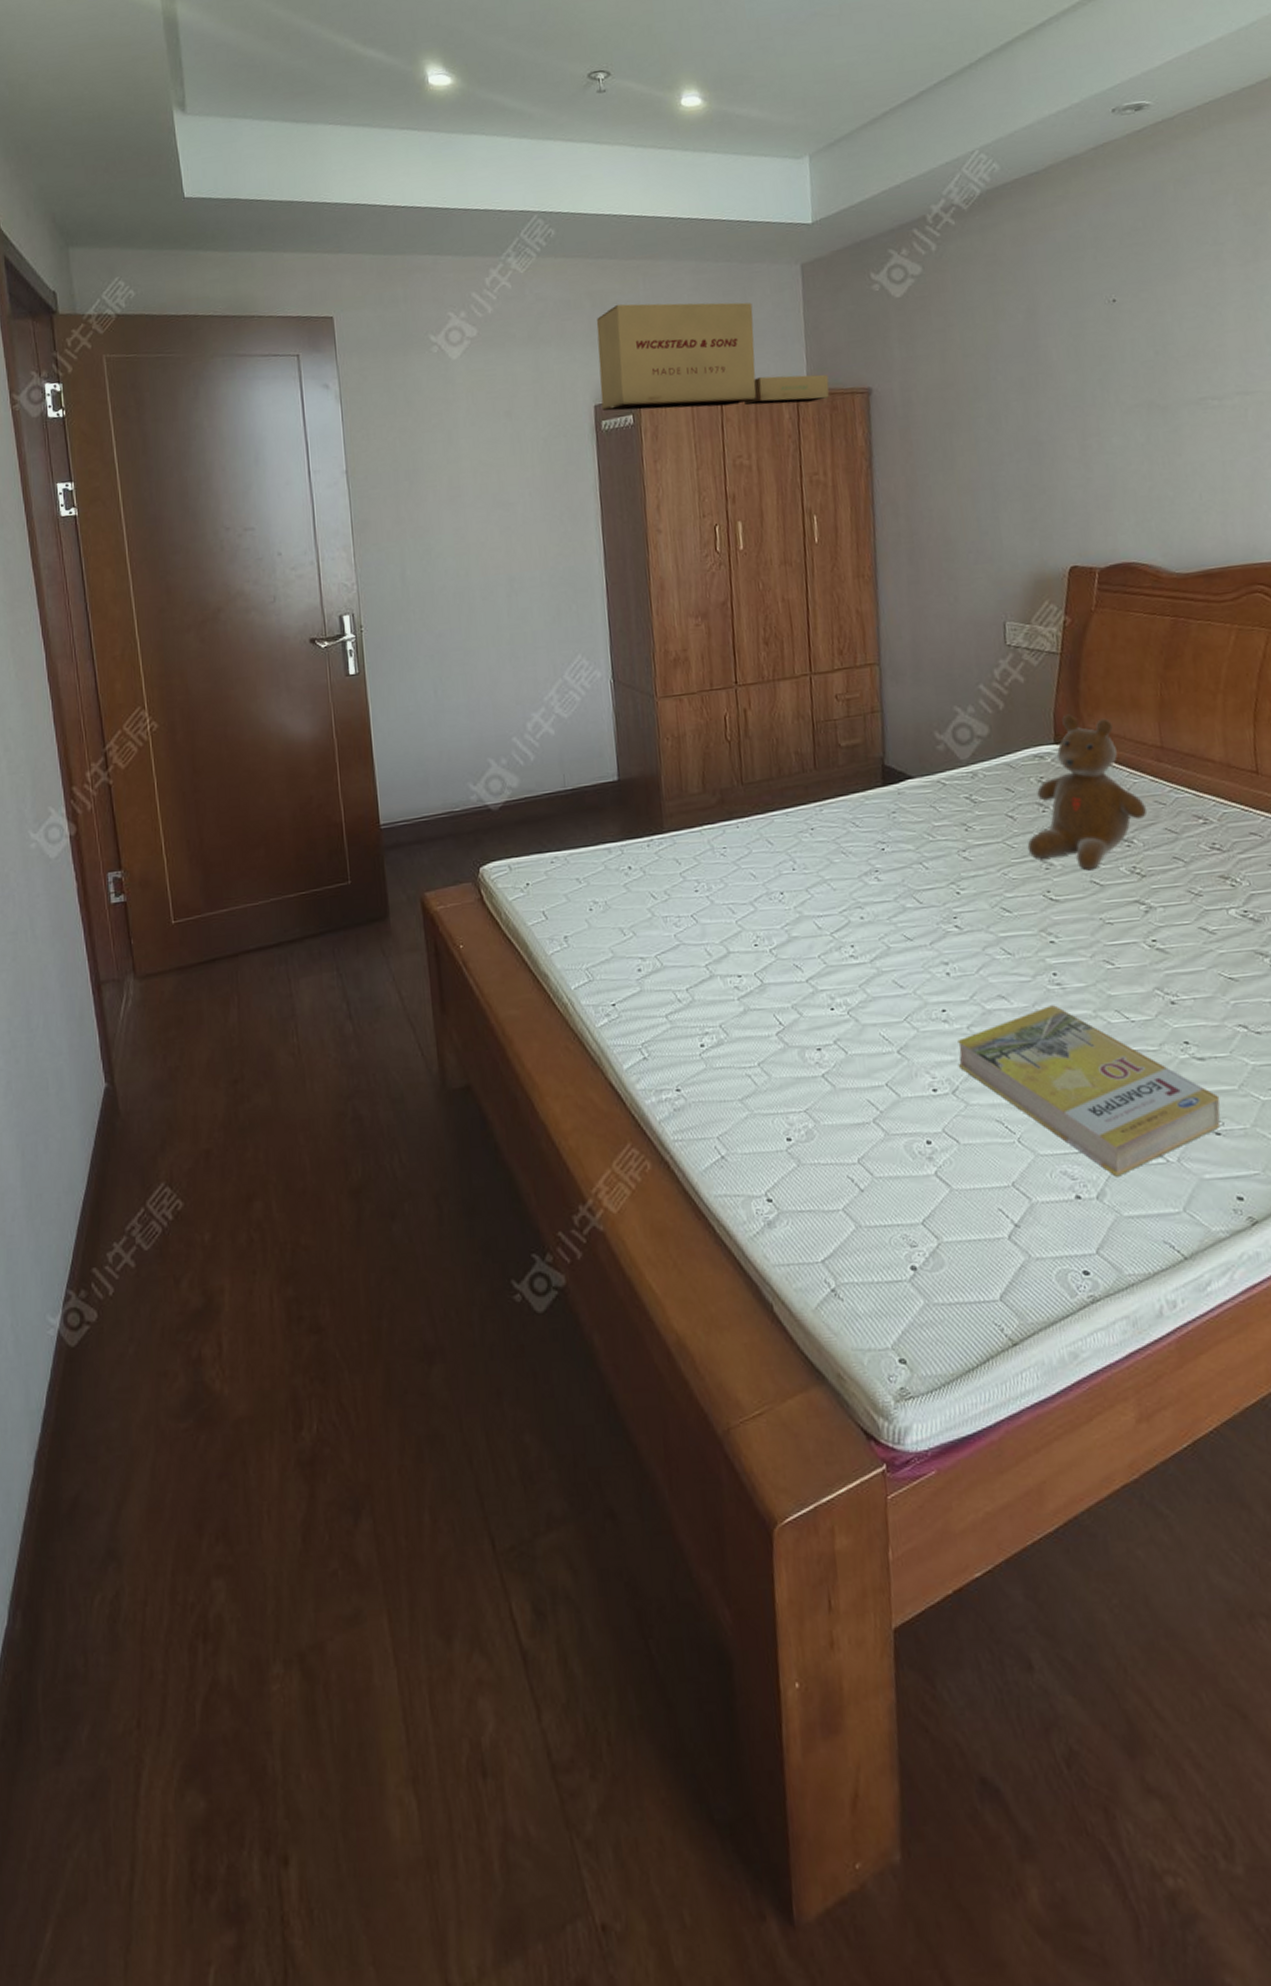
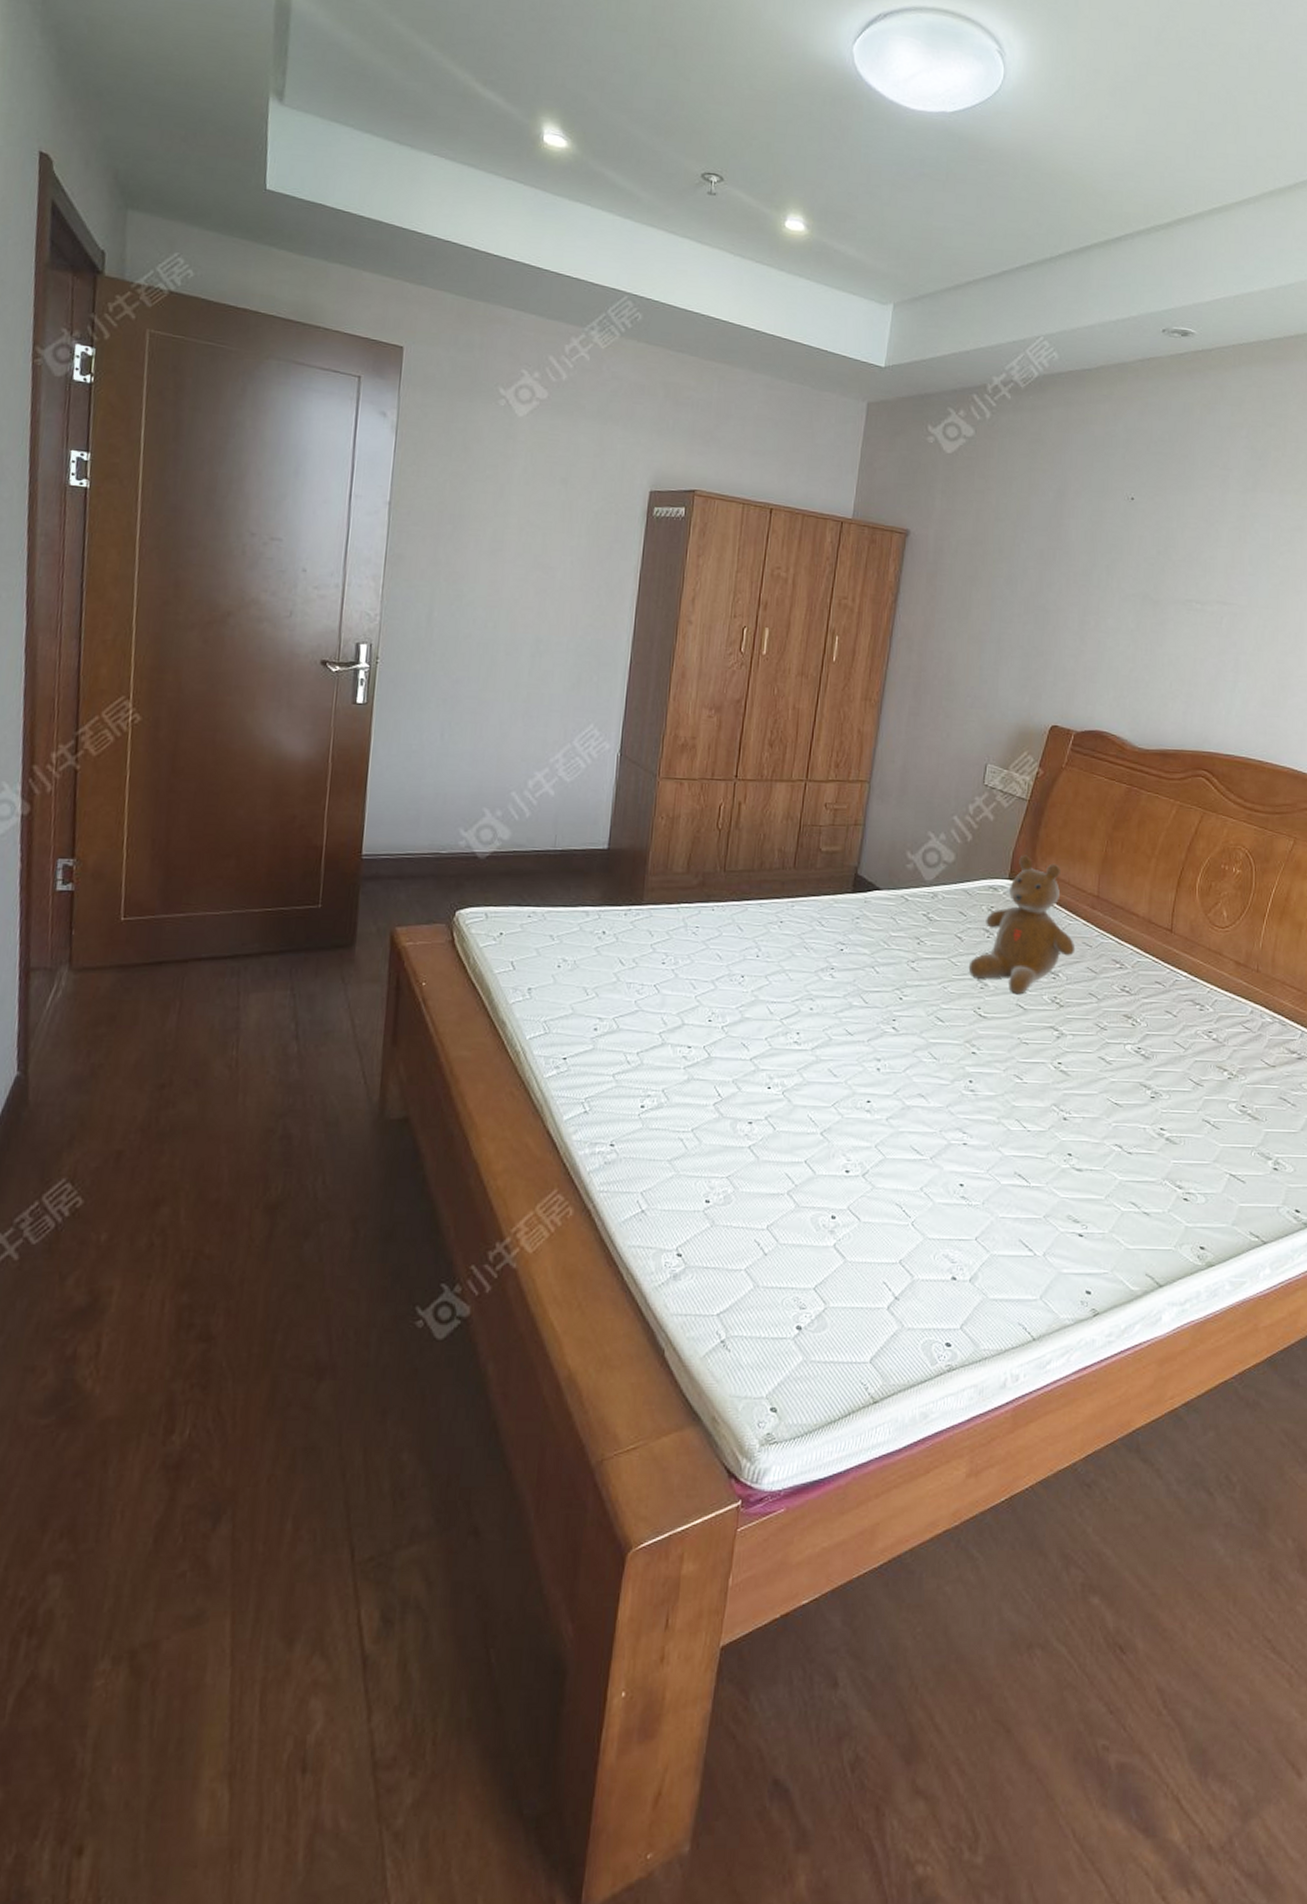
box: present [596,302,756,411] -> none [657,400,816,519]
box: present [744,374,830,406] -> none [792,497,873,532]
book: present [957,1005,1221,1177] -> none [872,1108,1088,1264]

